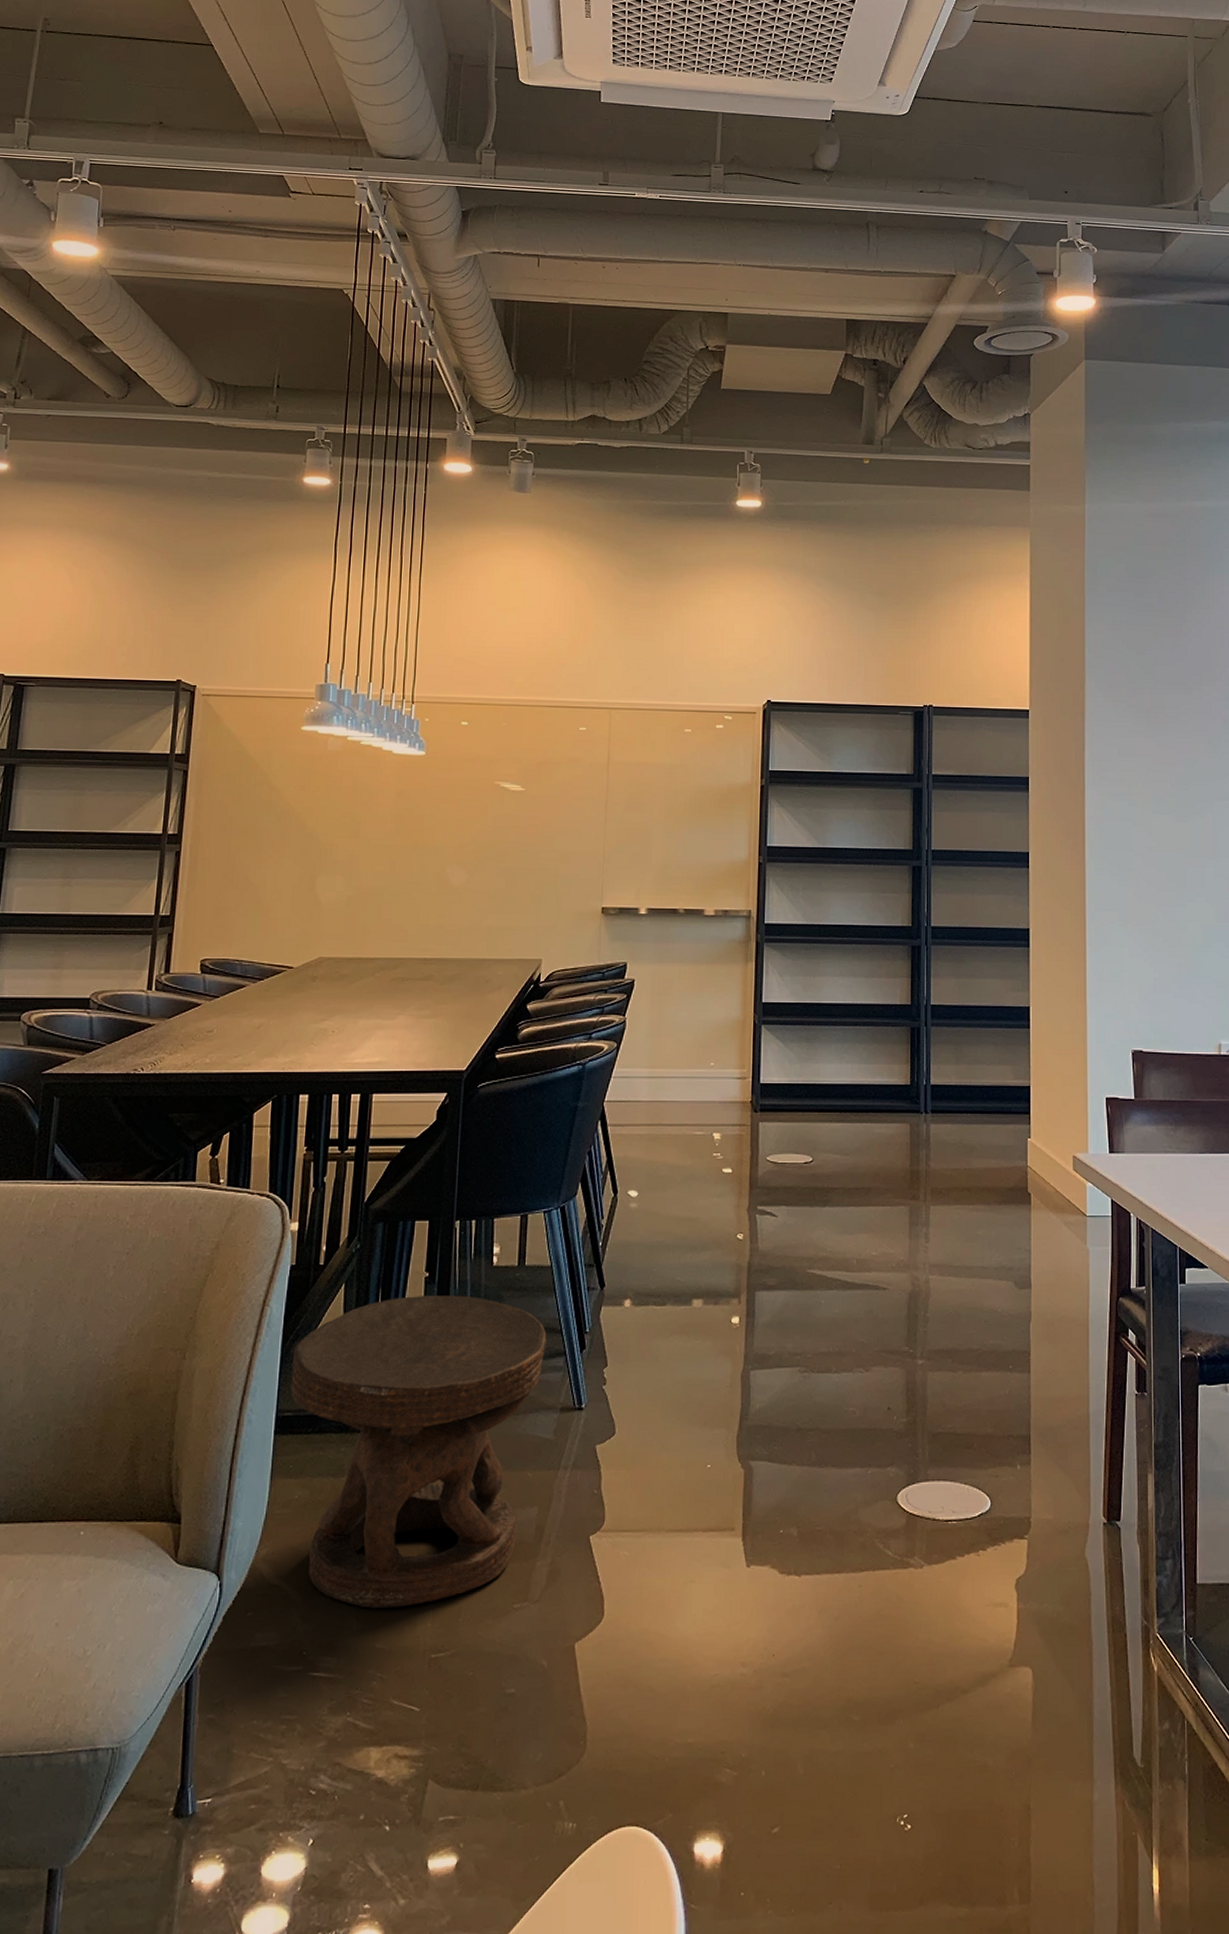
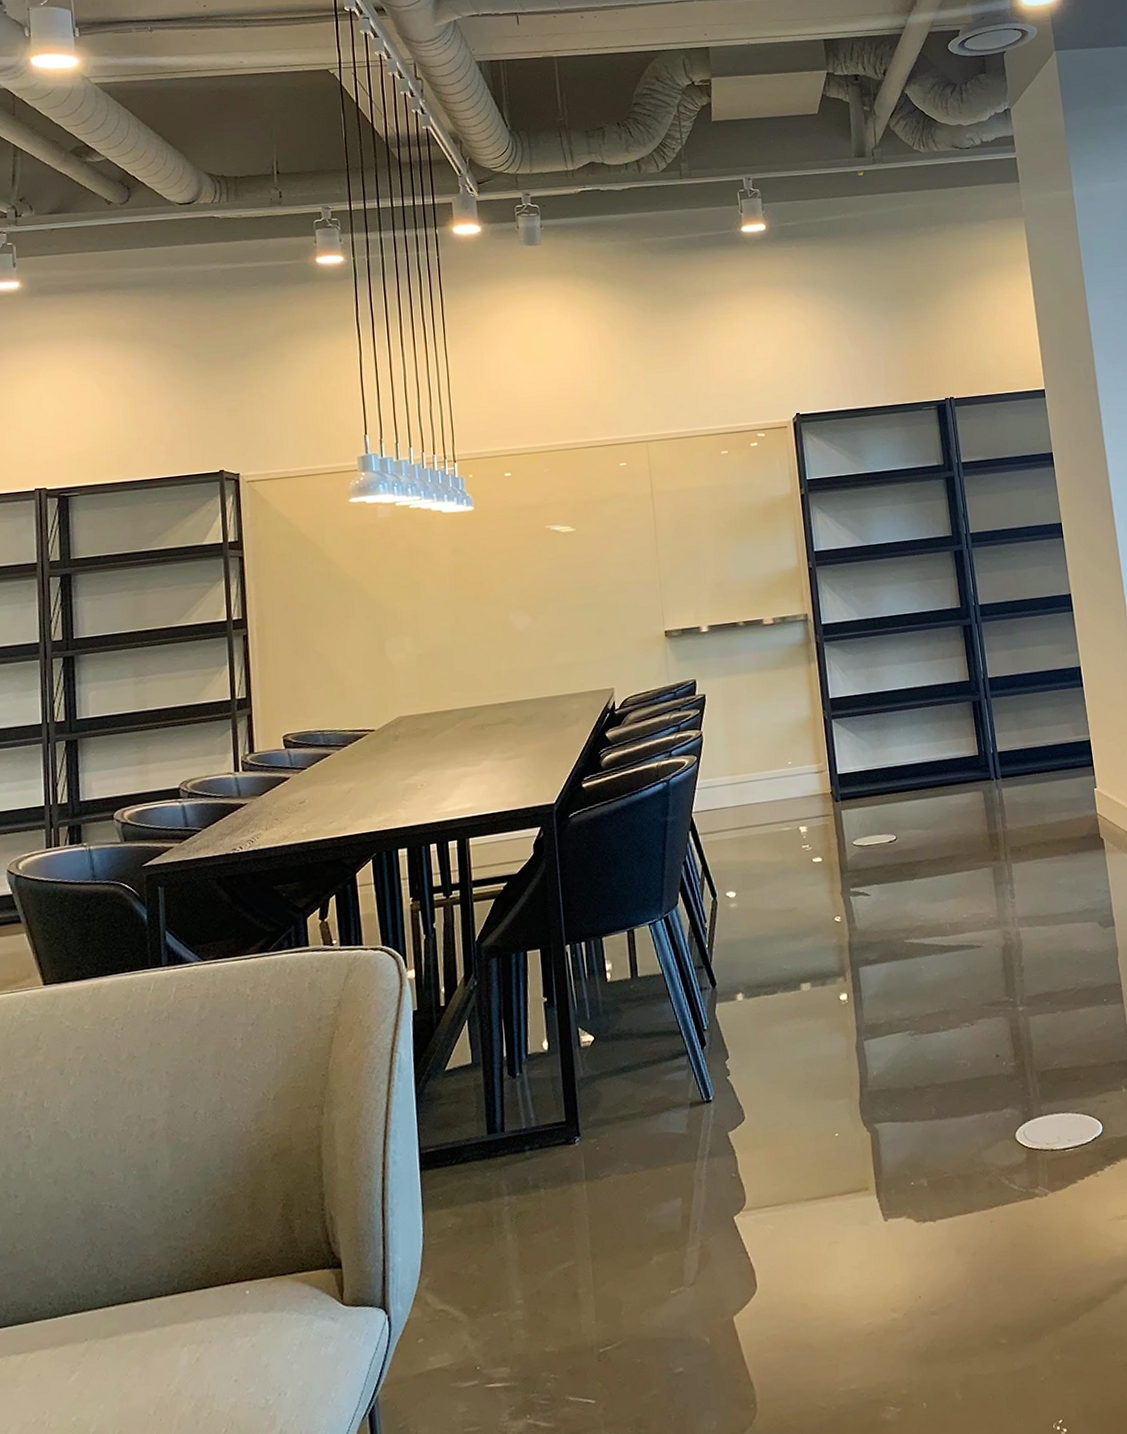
carved stool: present [290,1295,547,1608] -> none [427,1013,668,1317]

